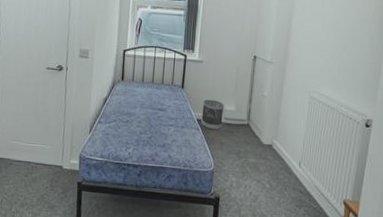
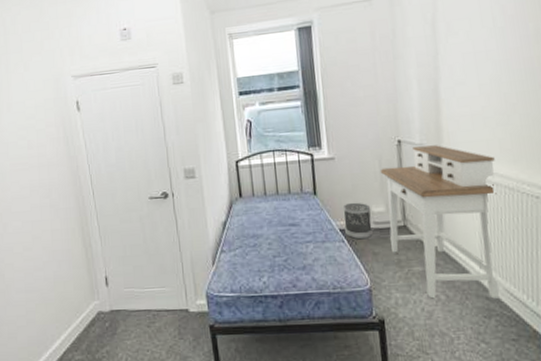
desk: none [234,63,324,193] -> present [380,145,500,299]

